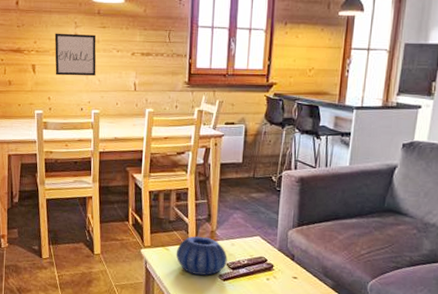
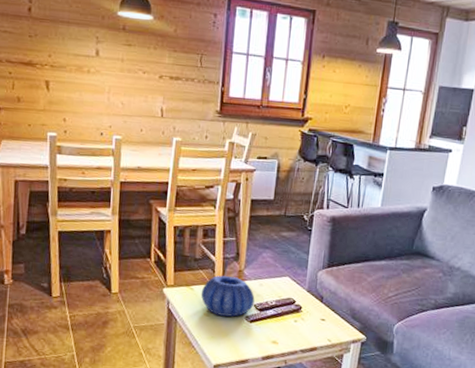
wall art: present [54,33,97,77] -> none [72,47,121,99]

